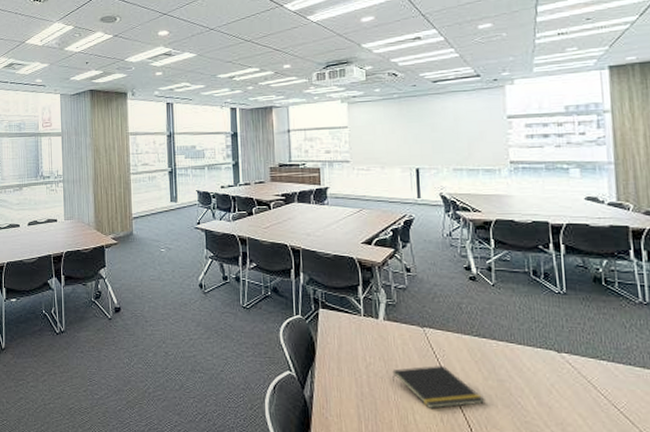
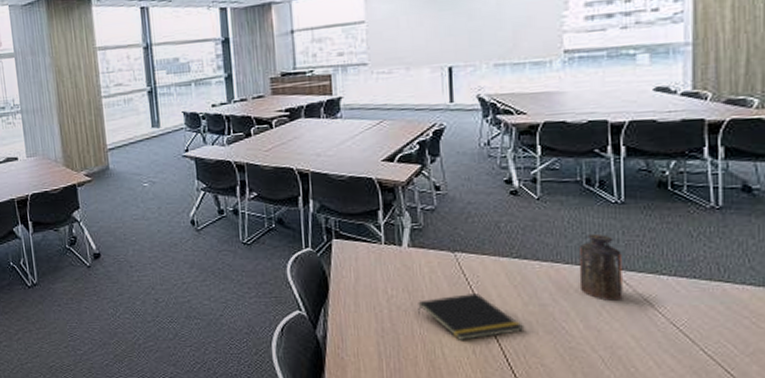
bottle: none [530,319,569,381] -> present [579,233,623,301]

